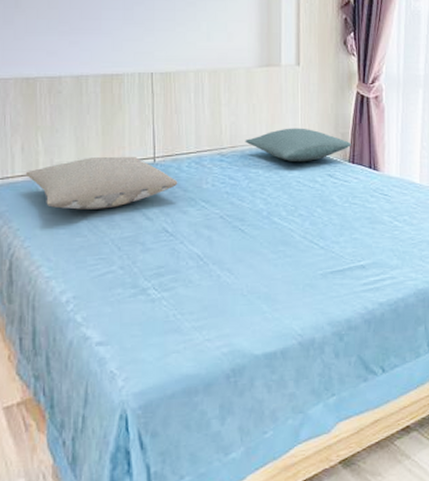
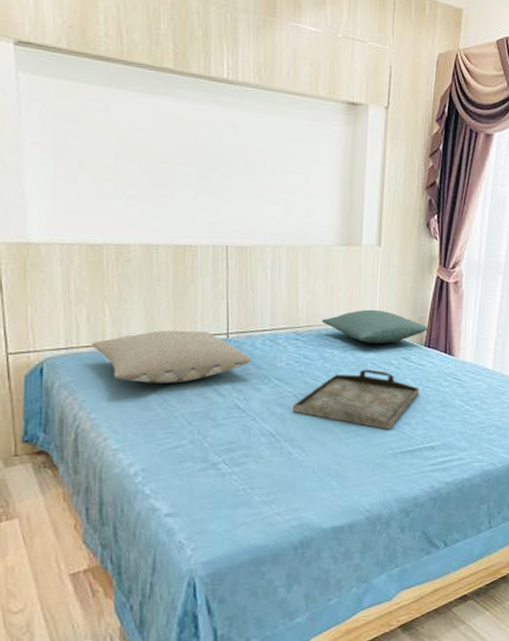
serving tray: none [219,187,346,249] -> present [292,369,420,429]

